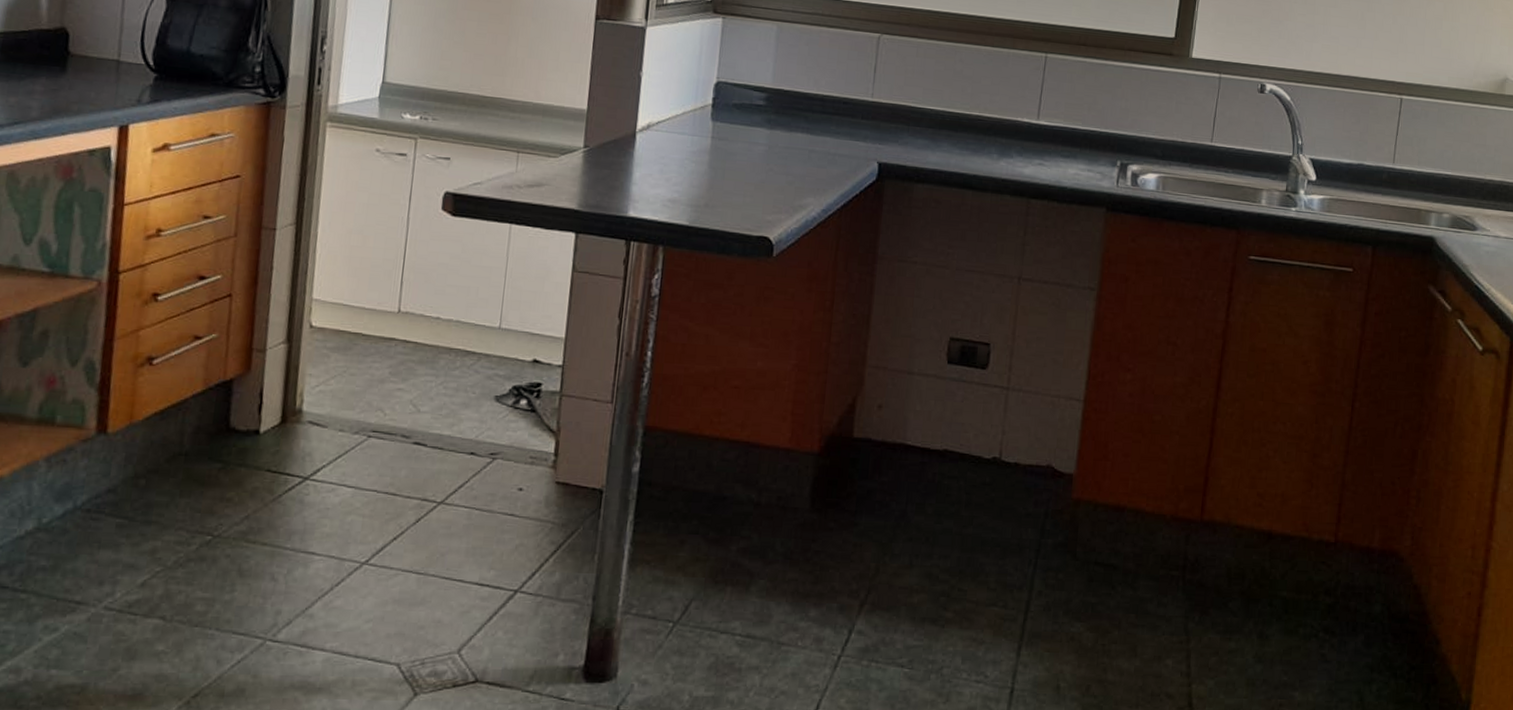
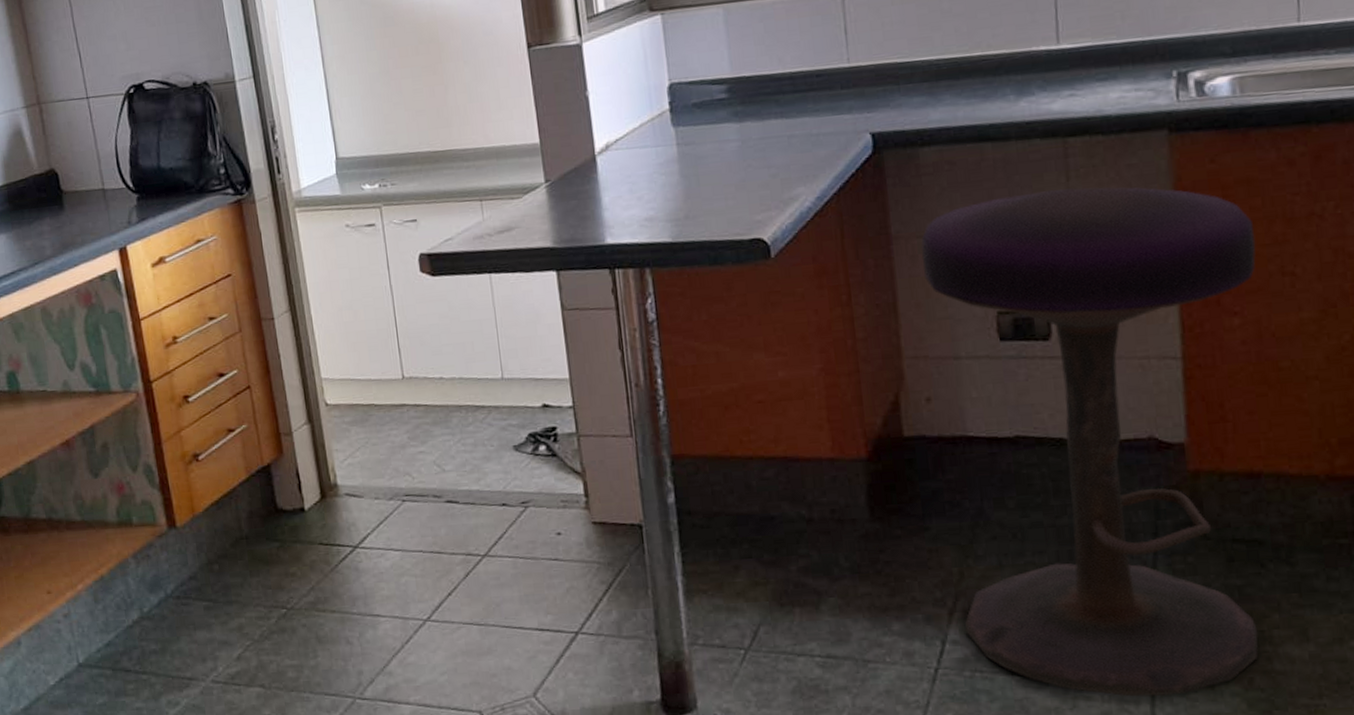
stool: none [870,239,1154,697] -> present [921,187,1259,697]

